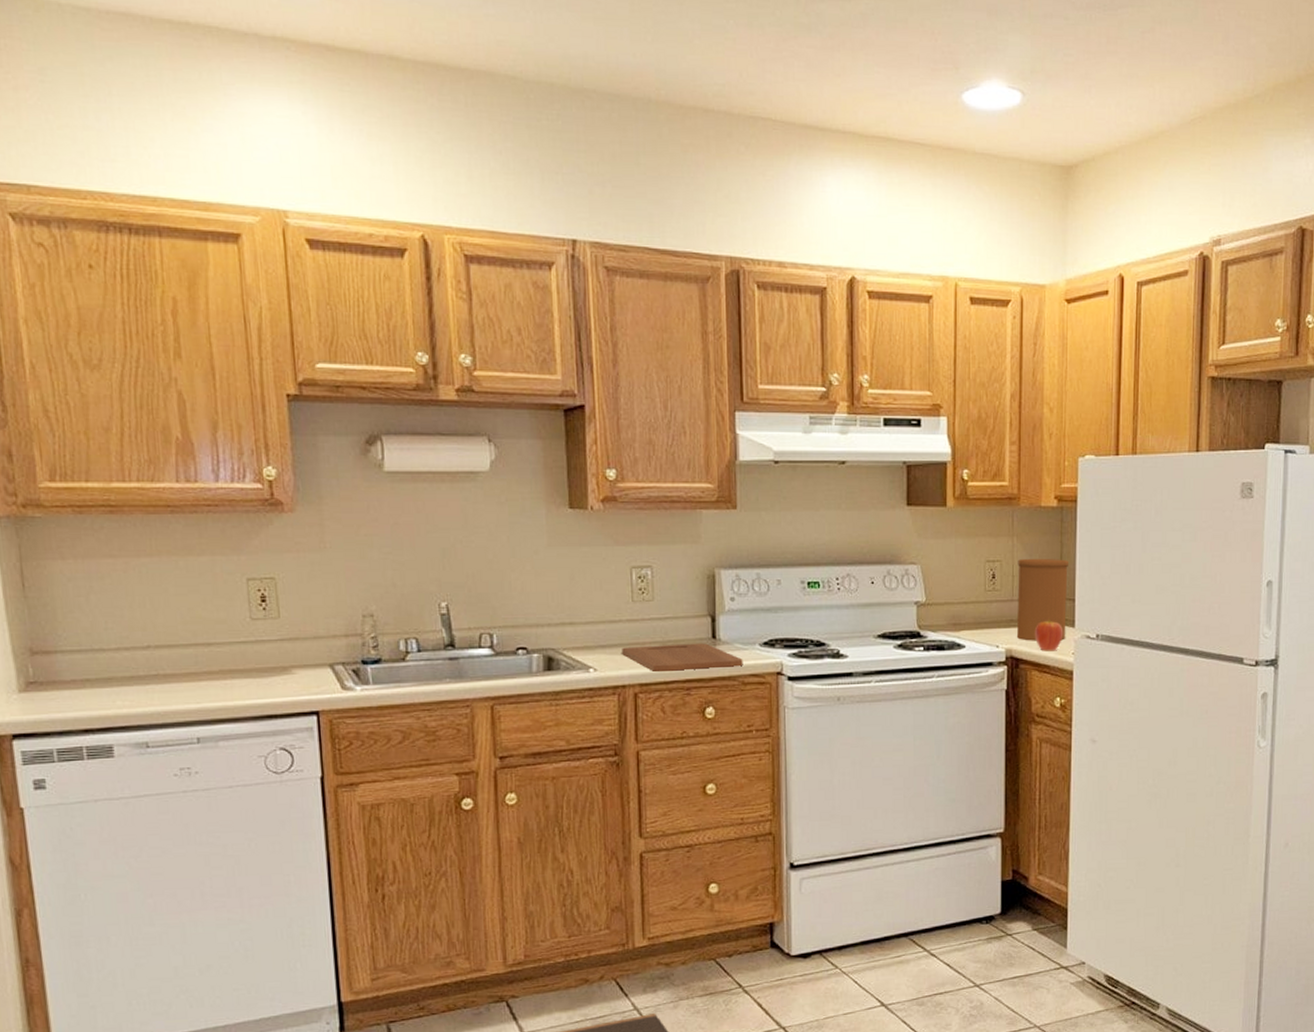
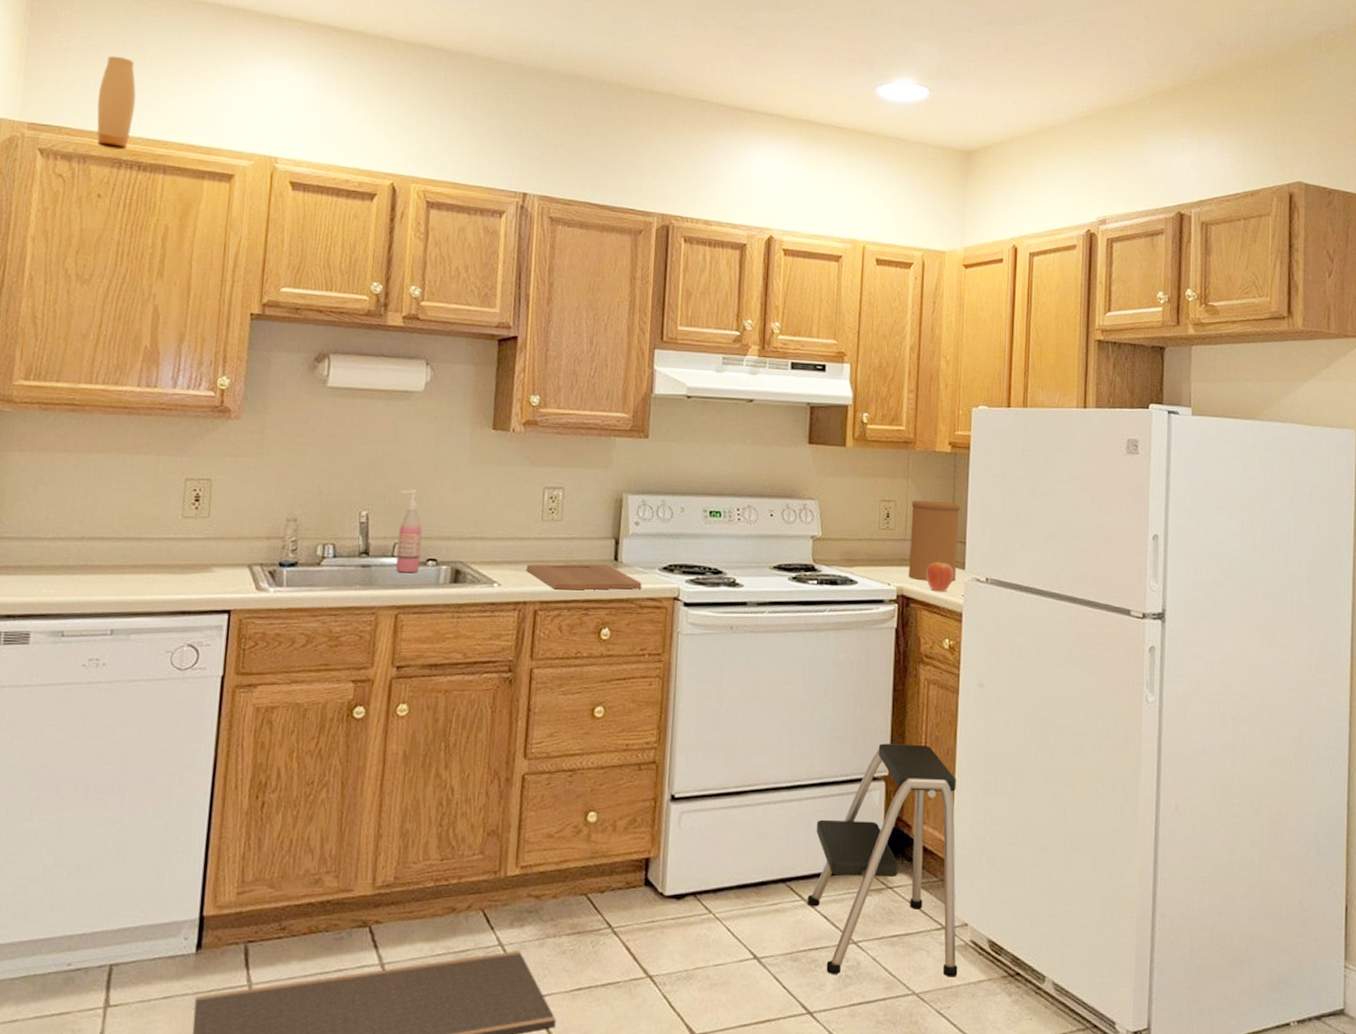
vase: none [64,94,112,210] -> present [96,56,136,150]
soap dispenser: none [479,577,510,664] -> present [396,489,422,573]
step stool: none [929,801,1077,1015] -> present [806,743,958,977]

